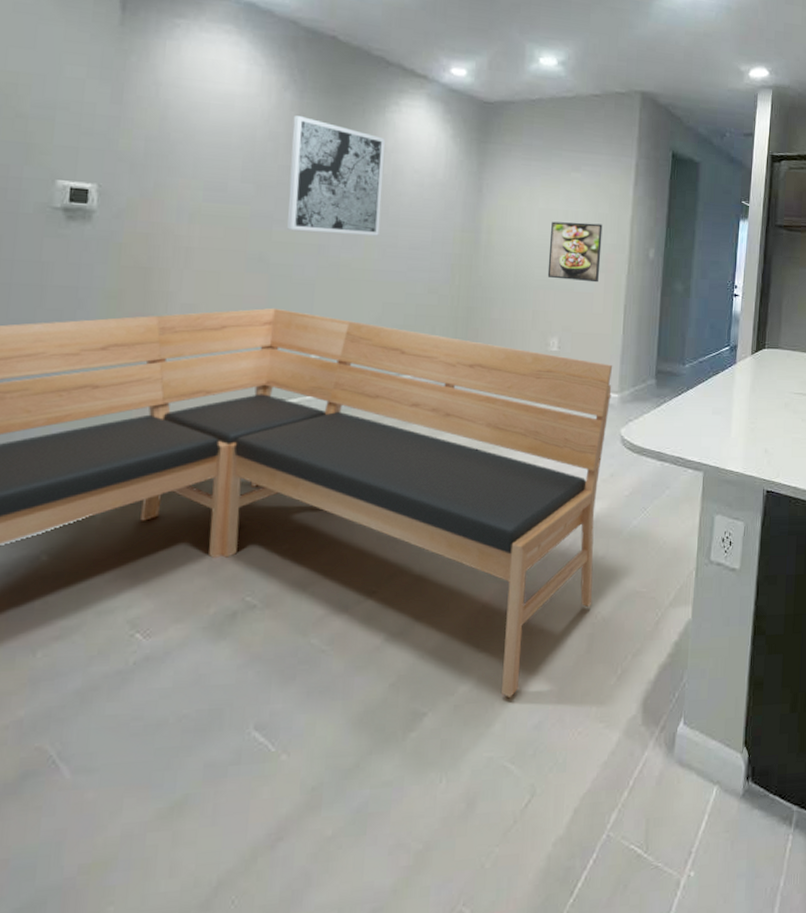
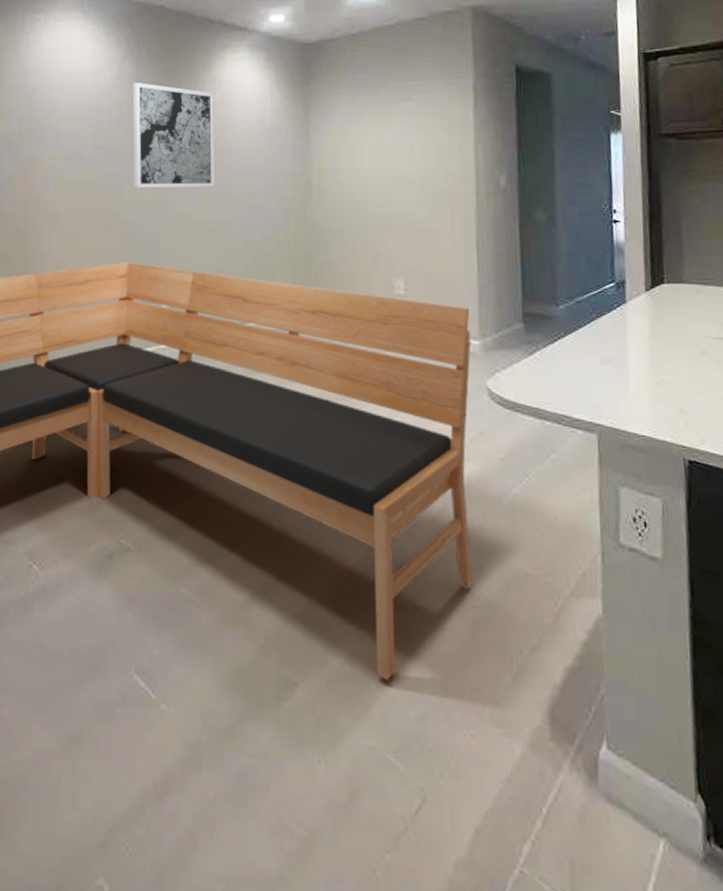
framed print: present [547,221,603,283] -> none [384,154,444,218]

